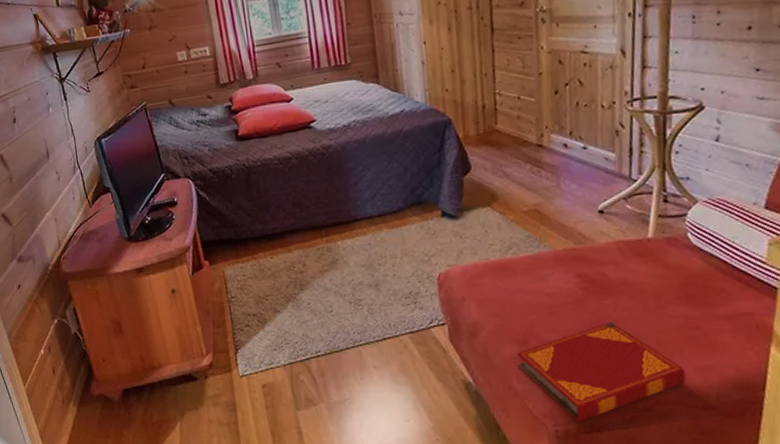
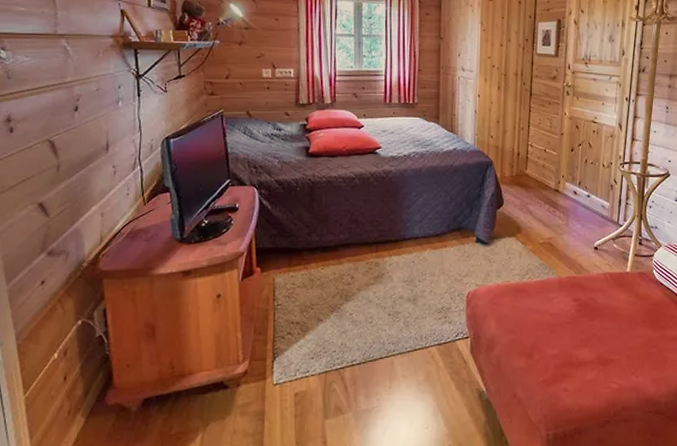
hardback book: present [517,322,686,423] -> none [522,340,645,427]

